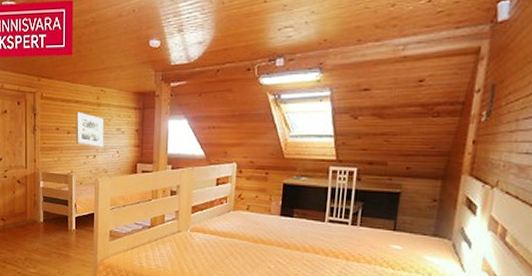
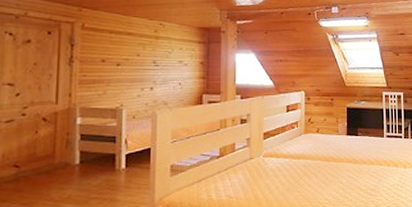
wall art: present [75,111,104,148] -> none [127,43,163,80]

